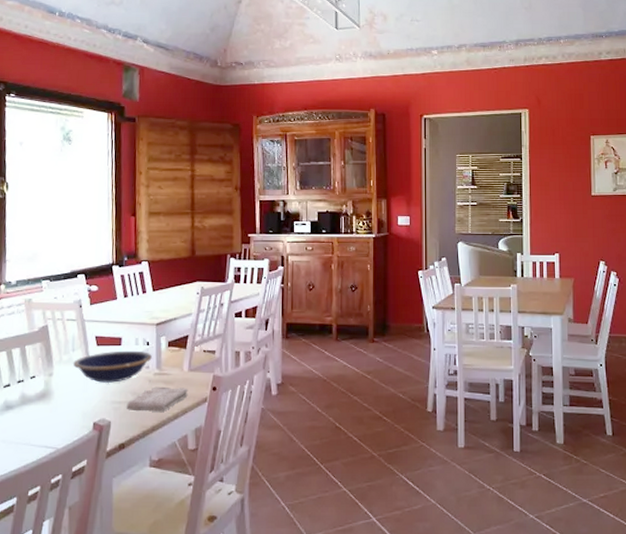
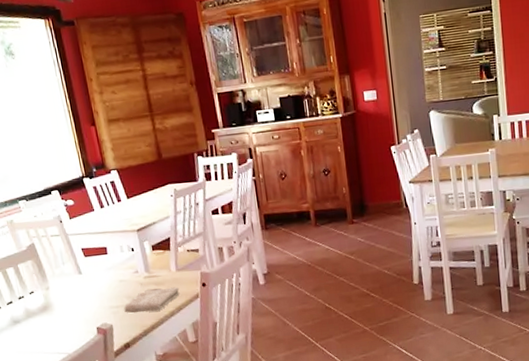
bowl: present [73,350,152,383] -> none [66,257,139,291]

